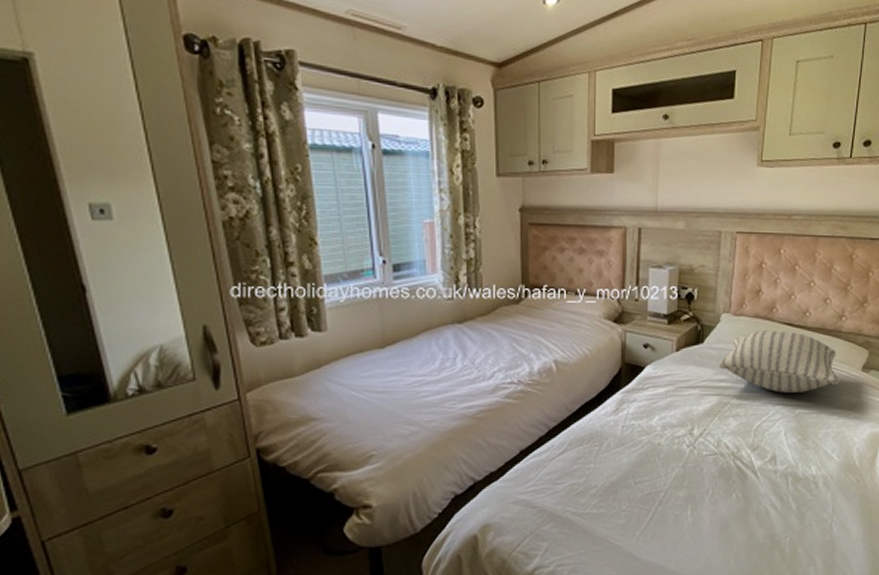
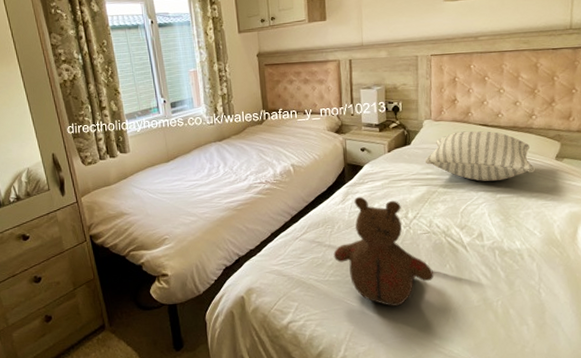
teddy bear: none [598,406,716,546] -> present [333,196,433,306]

